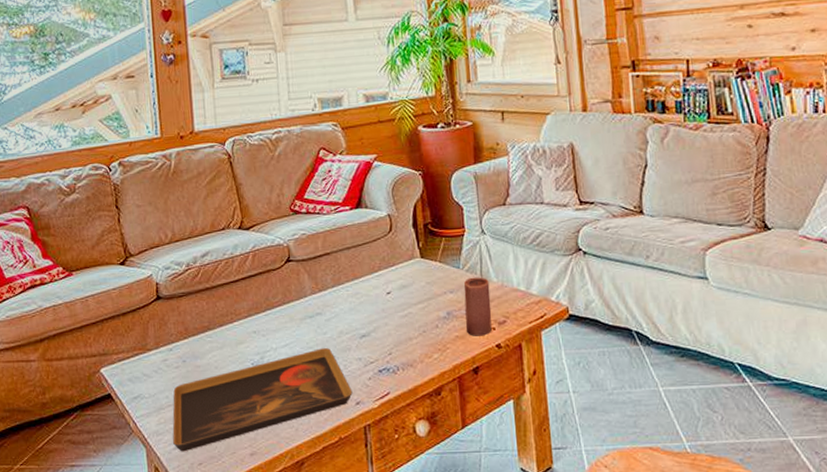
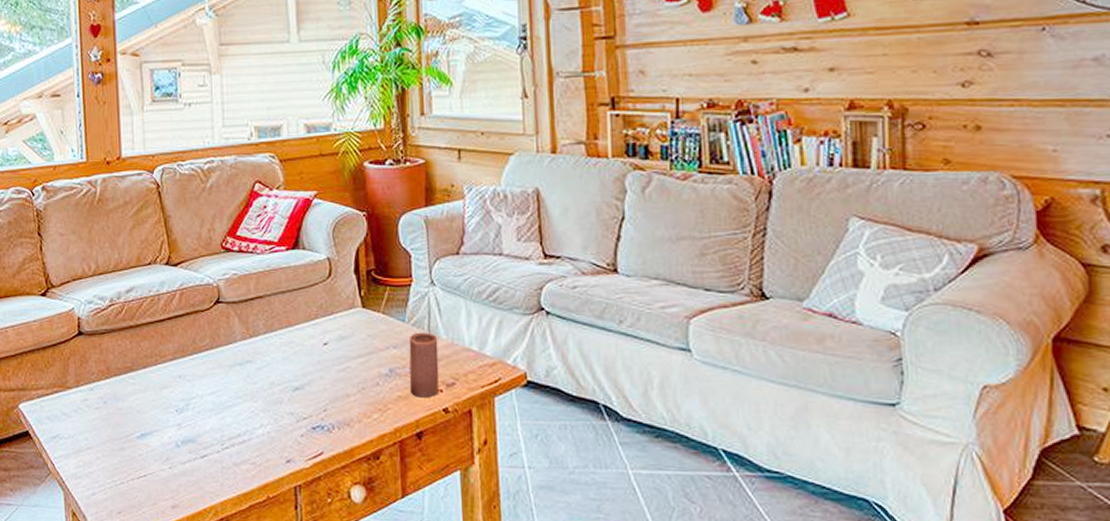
decorative tray: present [172,348,353,452] -> none [91,399,283,498]

